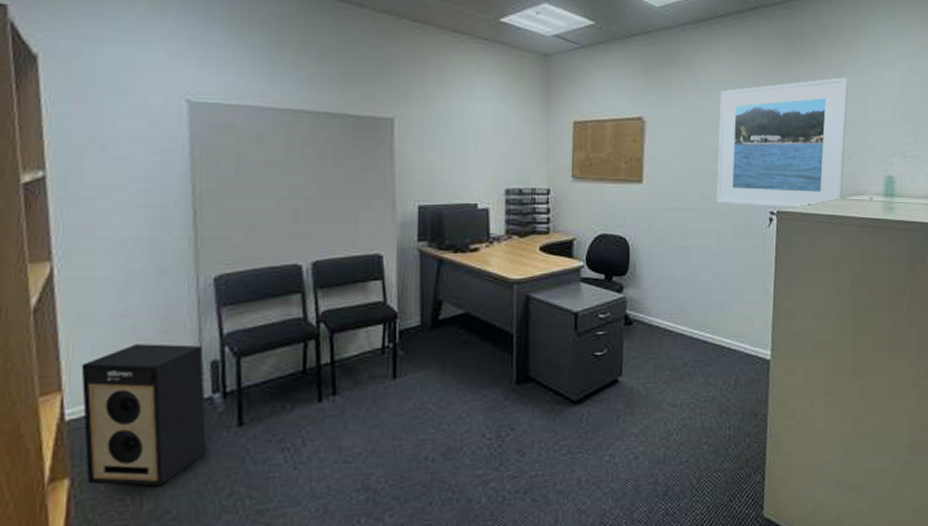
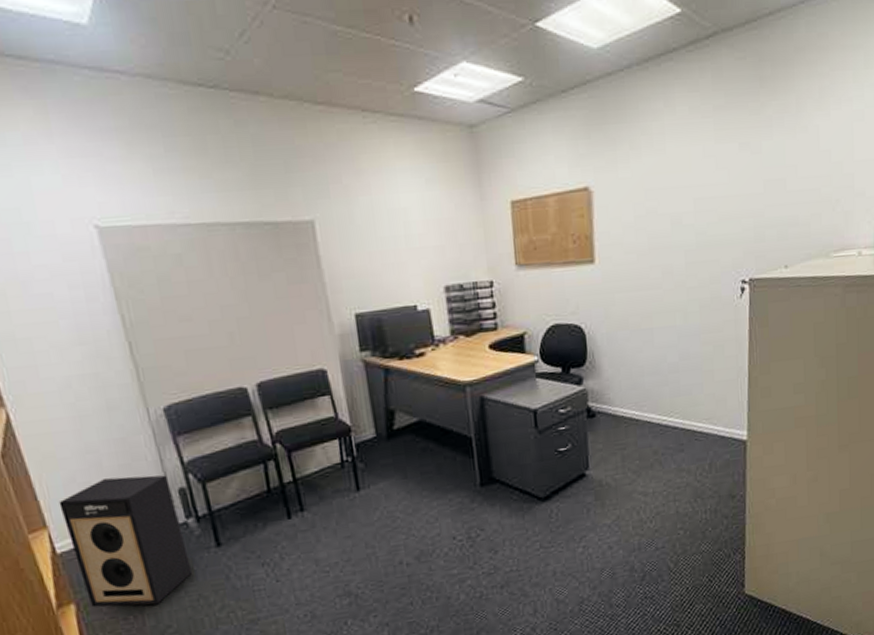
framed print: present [716,77,848,209] -> none [677,109,832,277]

